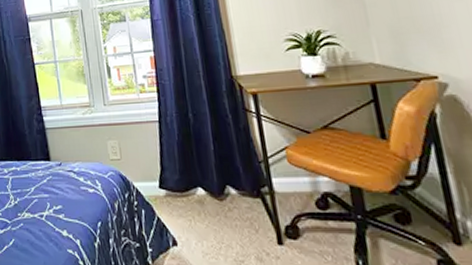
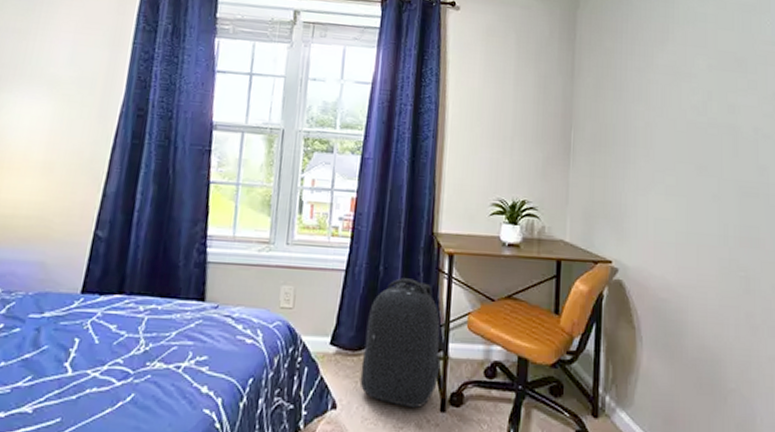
backpack: none [187,121,269,243] -> present [360,278,441,409]

